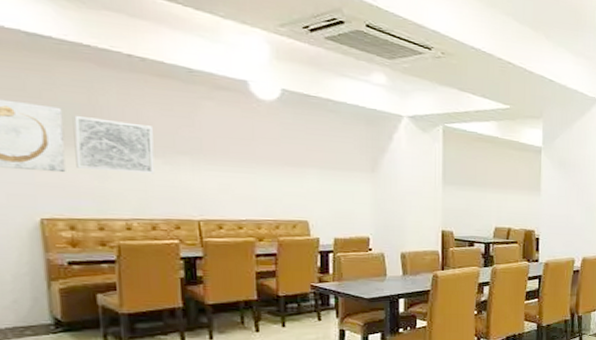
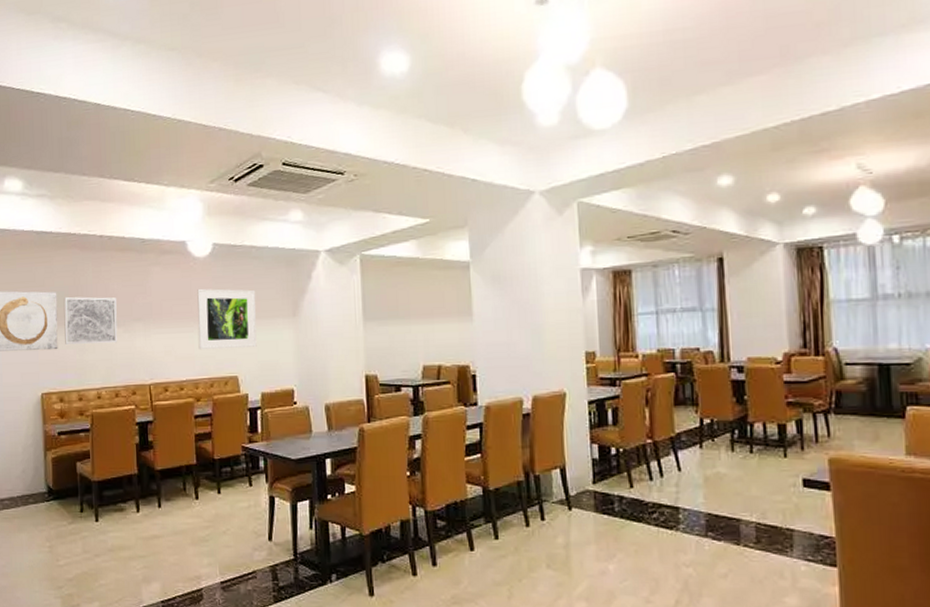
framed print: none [261,131,331,195] -> present [197,288,257,350]

